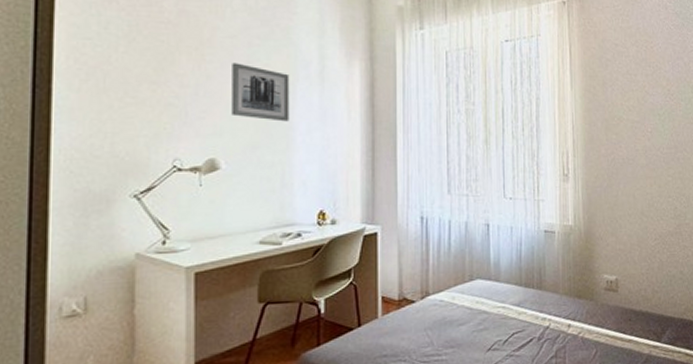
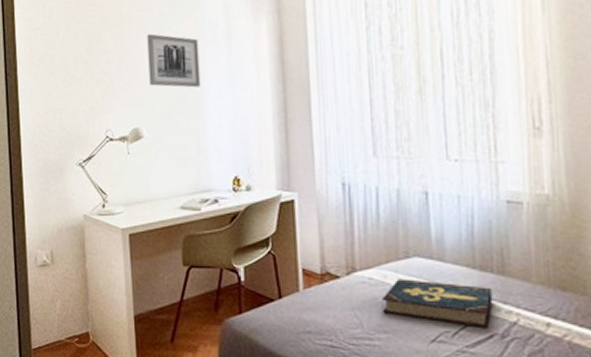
book: none [450,298,533,334] -> present [382,278,493,327]

